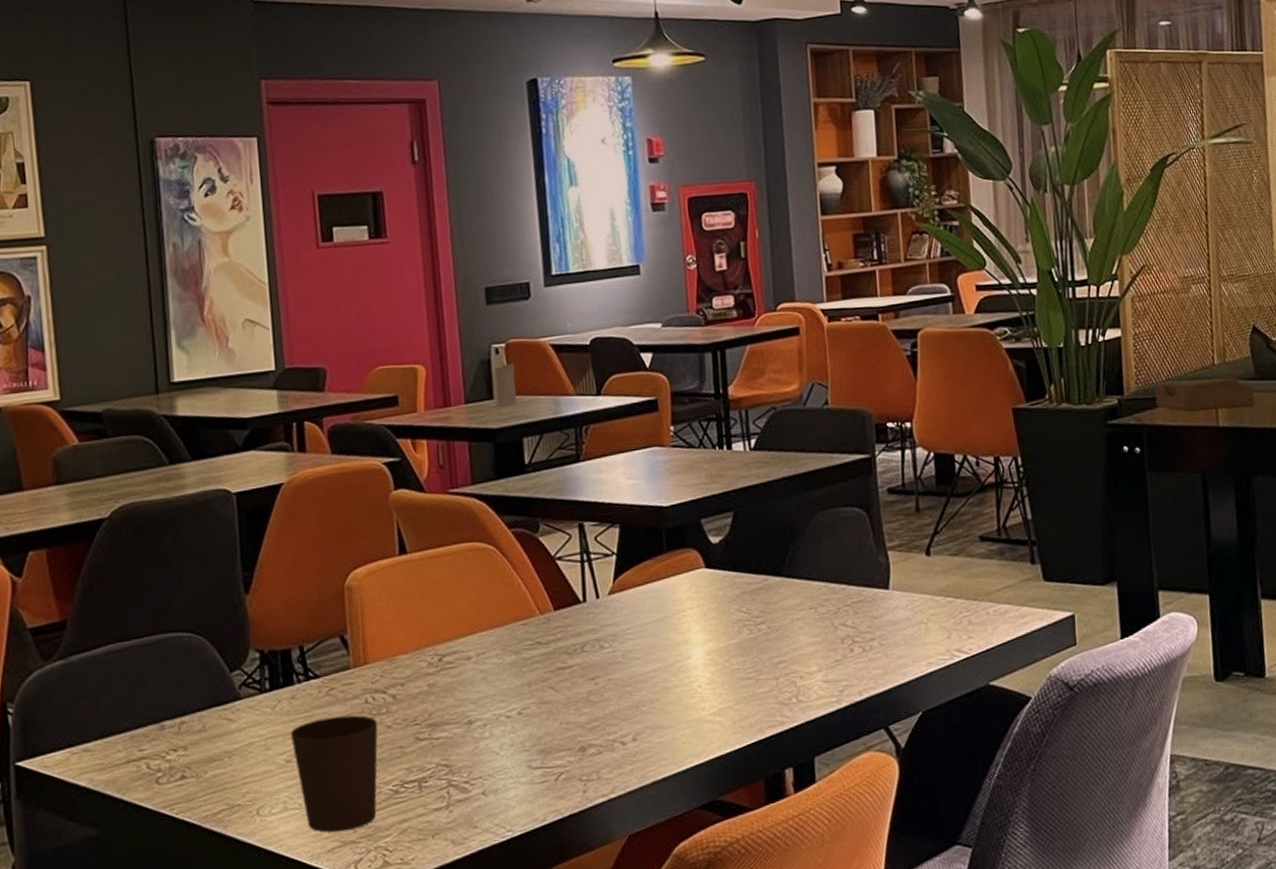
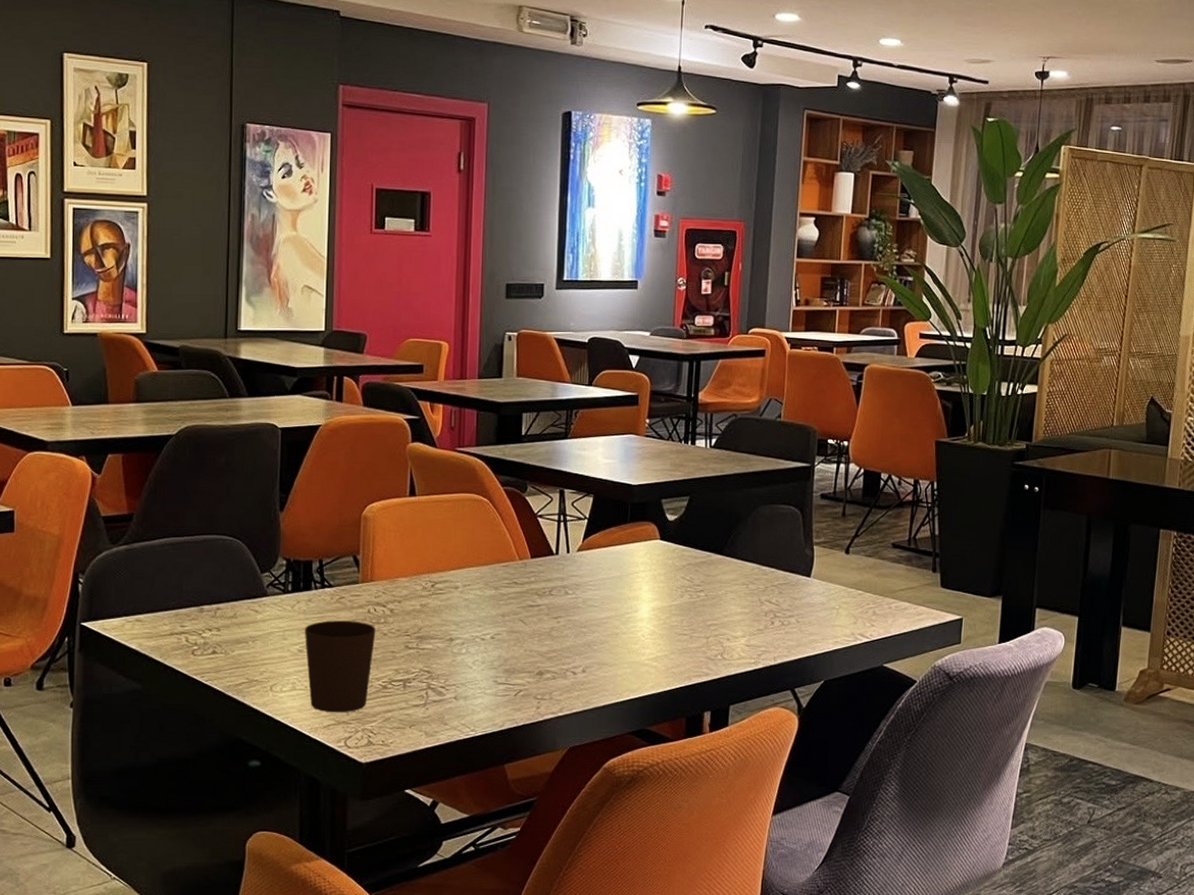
candle: present [494,363,517,408] -> none [503,349,523,386]
napkin holder: present [1154,377,1255,412] -> none [1058,436,1143,466]

